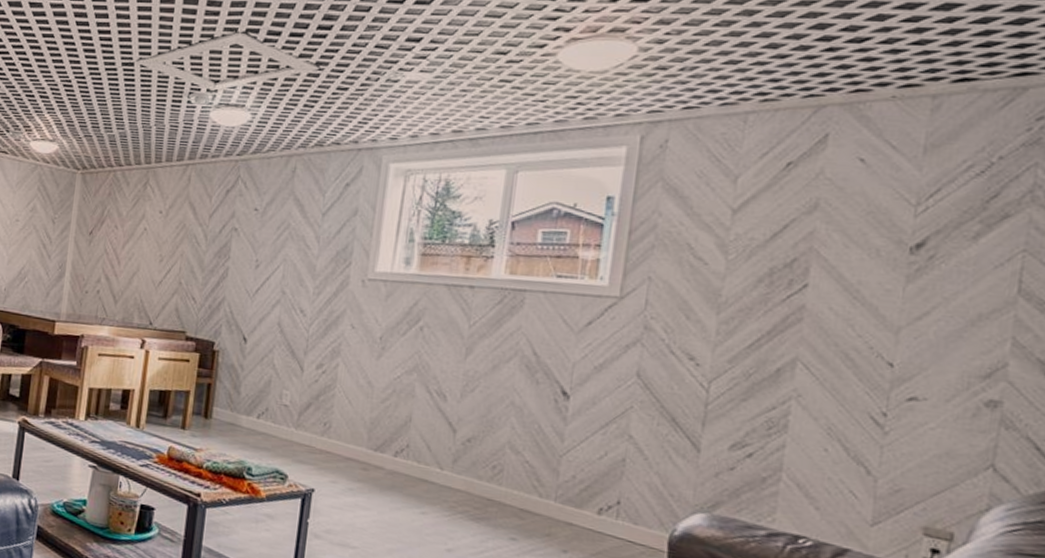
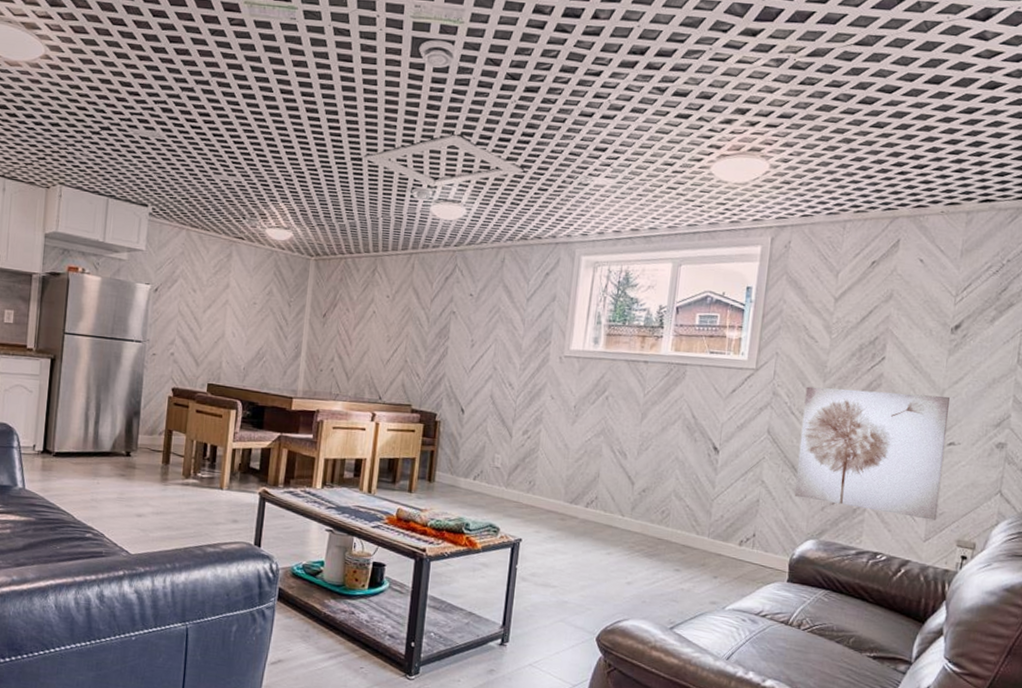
wall art: none [675,319,909,499] -> present [794,386,950,521]

